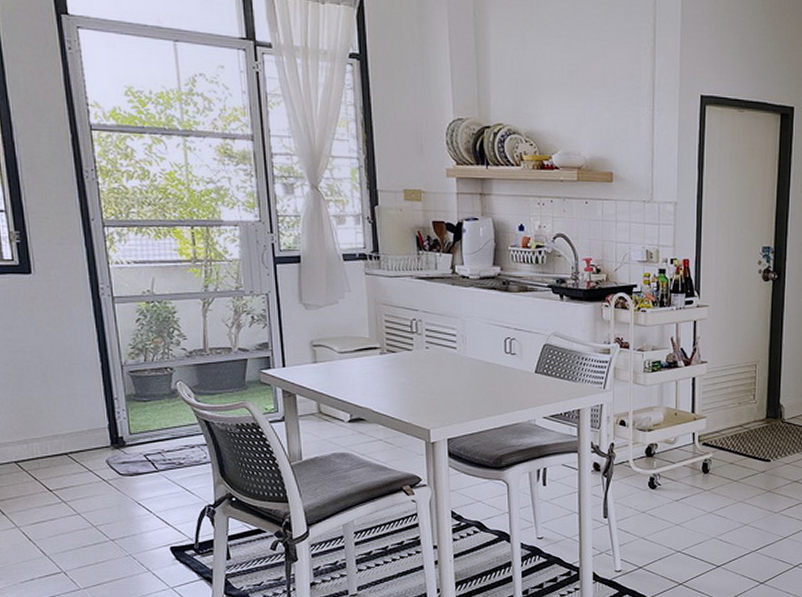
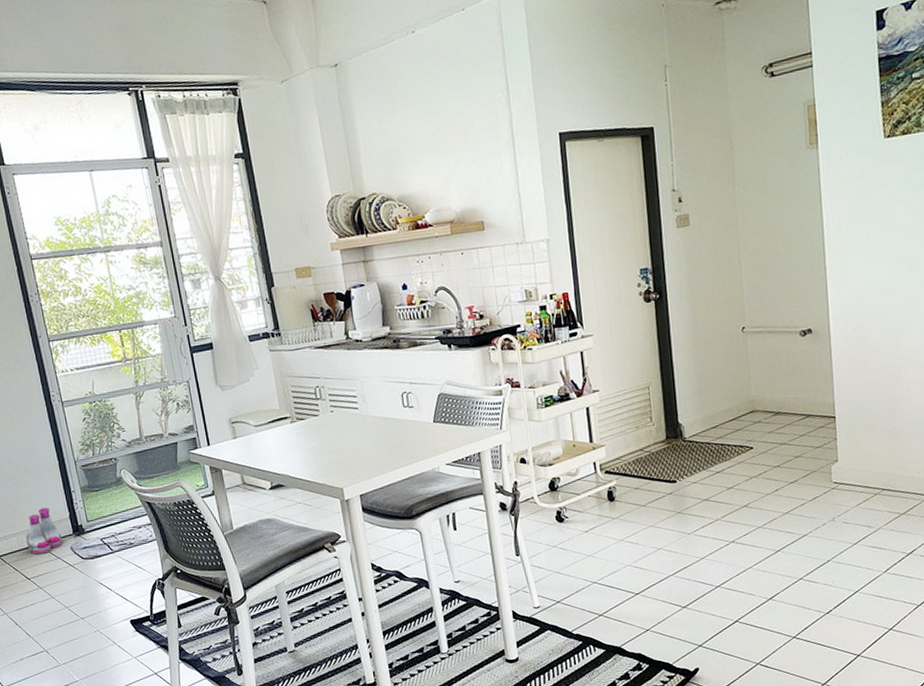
boots: none [52,413,98,464] -> present [26,508,63,554]

